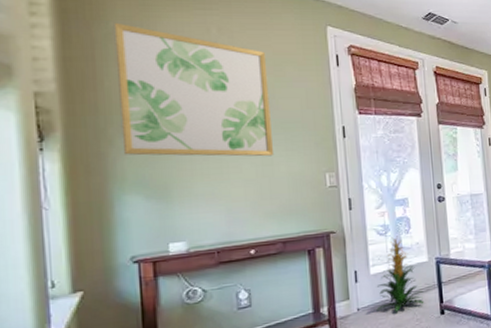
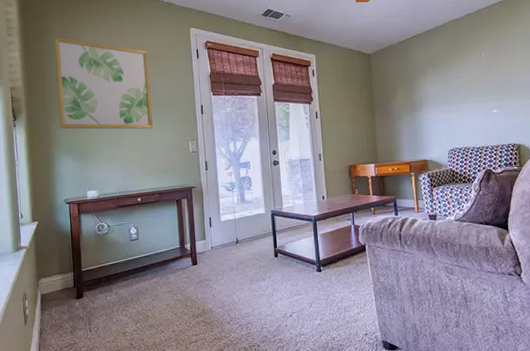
indoor plant: present [376,236,424,312] -> none [225,191,261,252]

